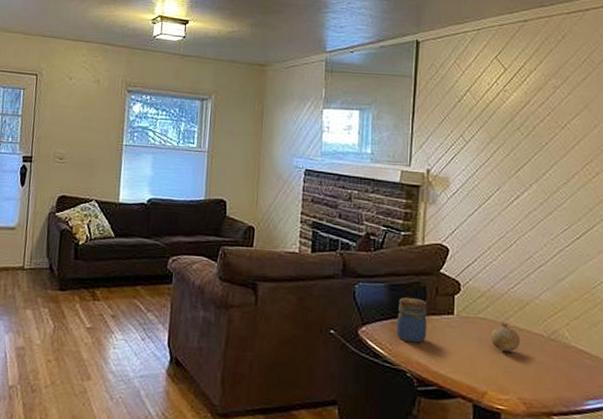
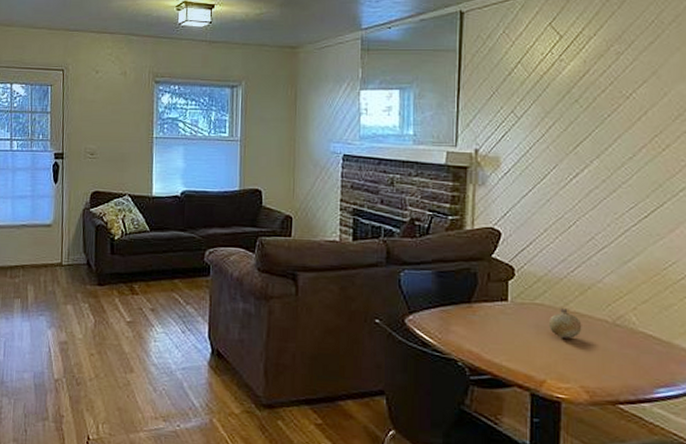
jar: present [396,297,427,343] -> none [446,283,478,331]

